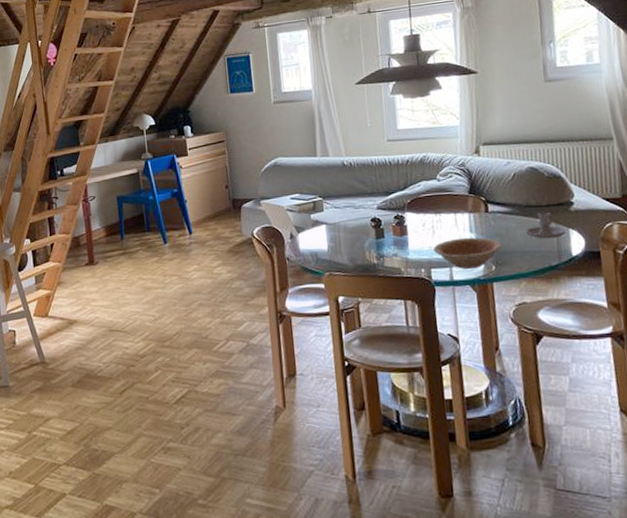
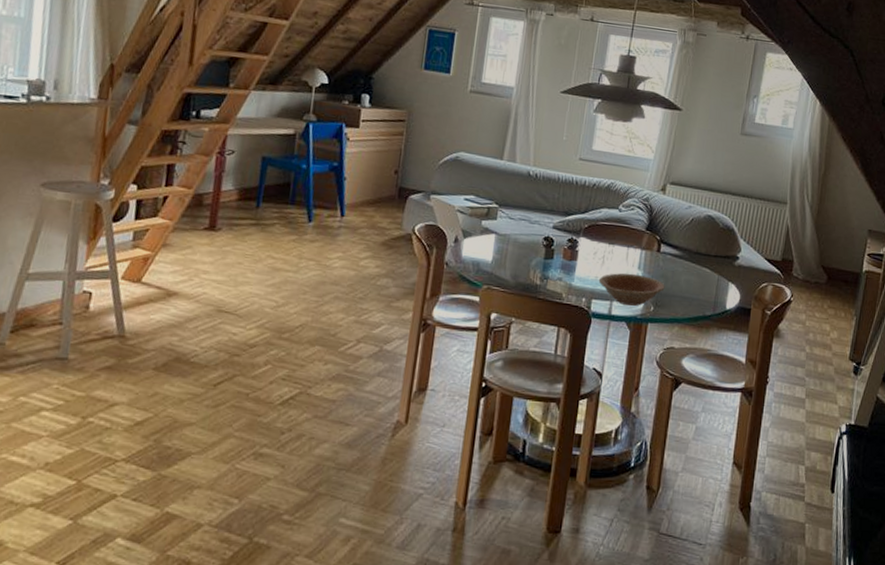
candle holder: present [526,211,566,239] -> none [690,261,726,290]

